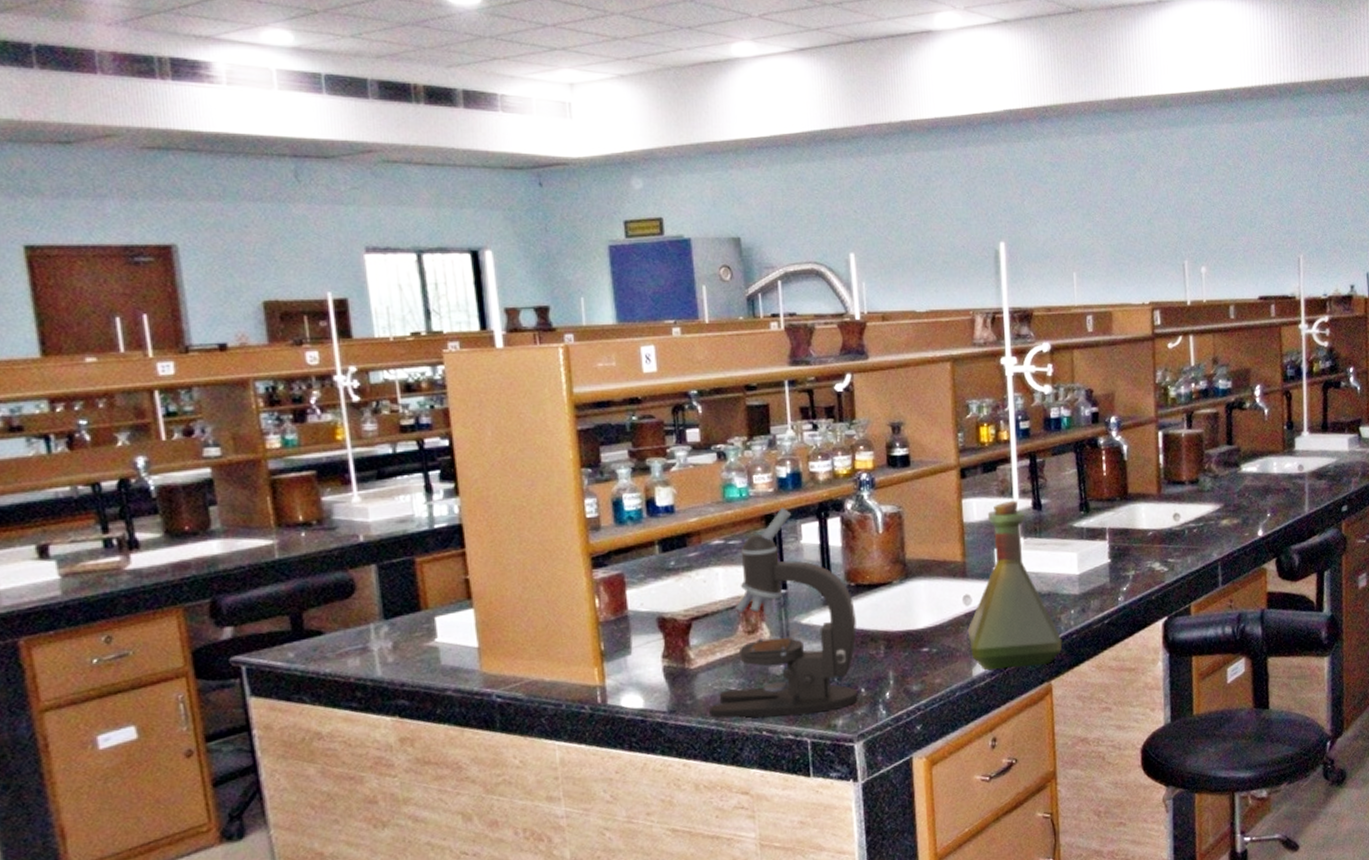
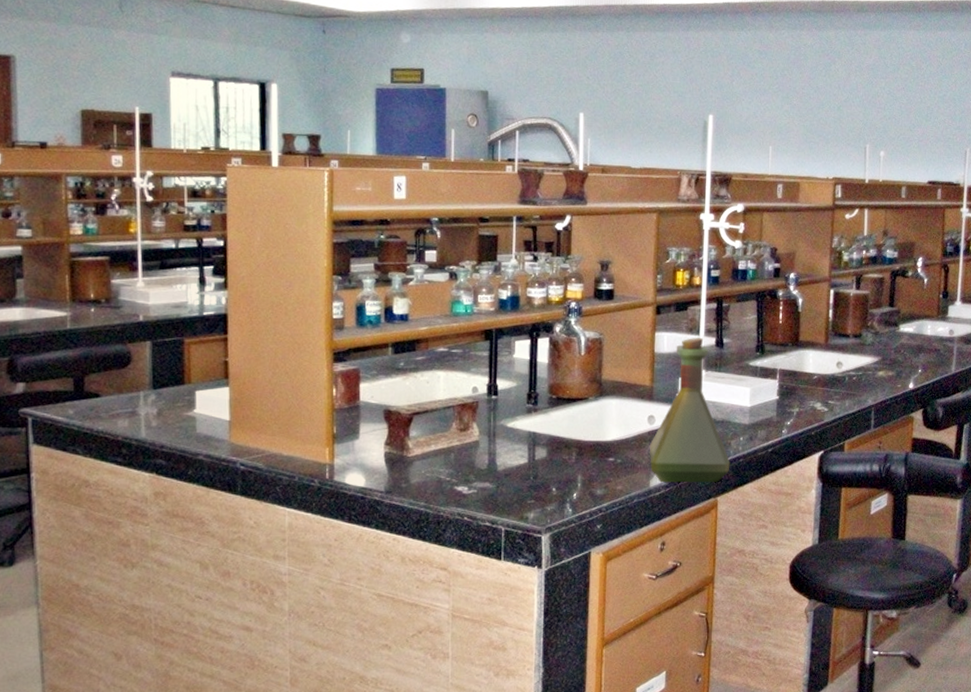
microscope: present [709,508,858,719] -> none [420,325,554,505]

